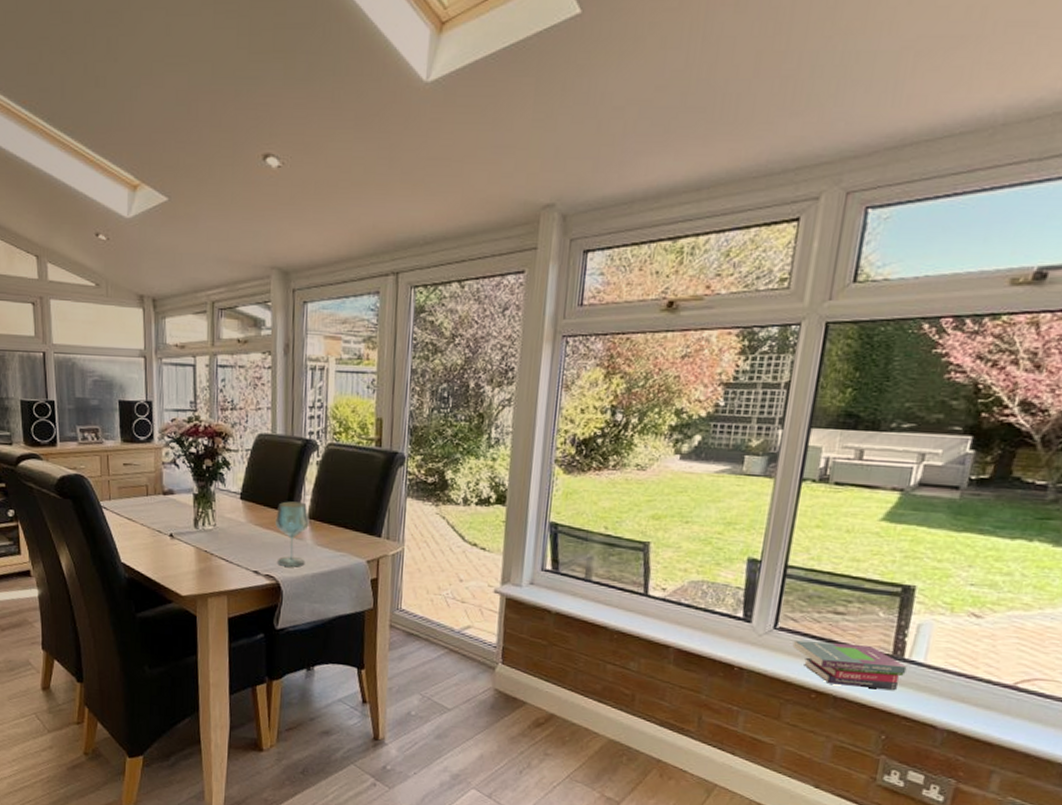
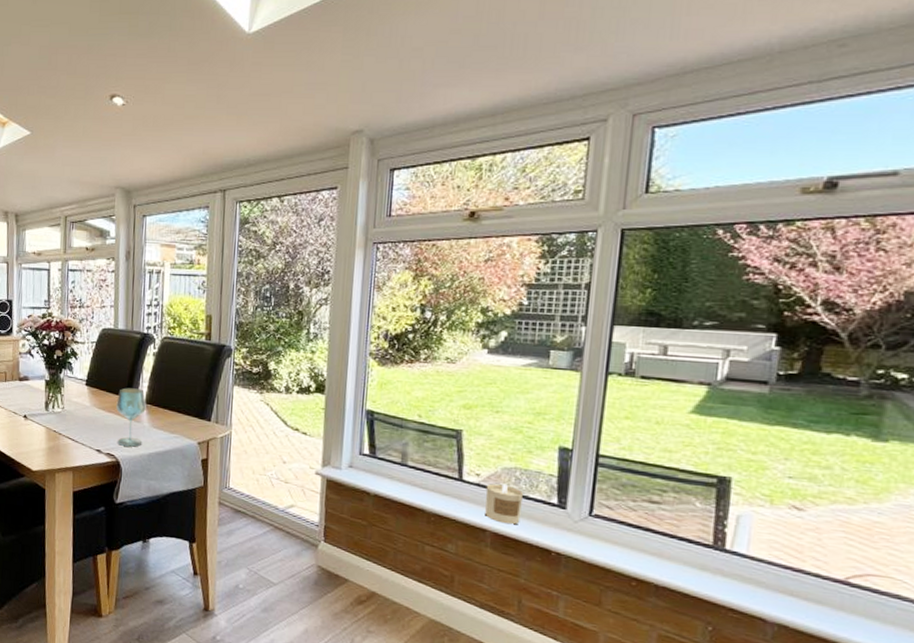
candle: none [669,598,709,640] -> present [485,483,523,525]
books: present [792,640,907,691] -> none [609,527,729,582]

